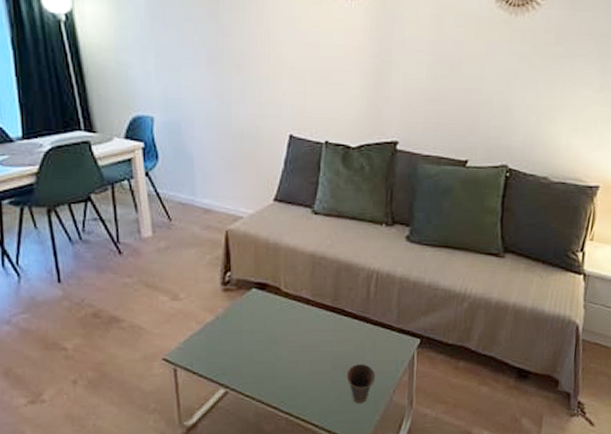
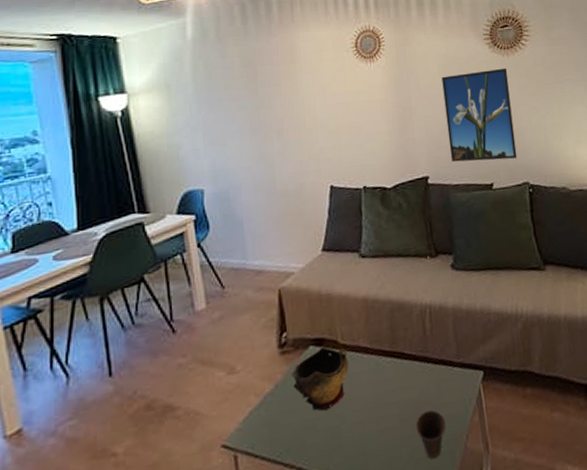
decorative bowl: none [232,291,289,347] -> present [291,346,349,411]
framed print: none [426,29,512,138] -> present [442,68,518,163]

